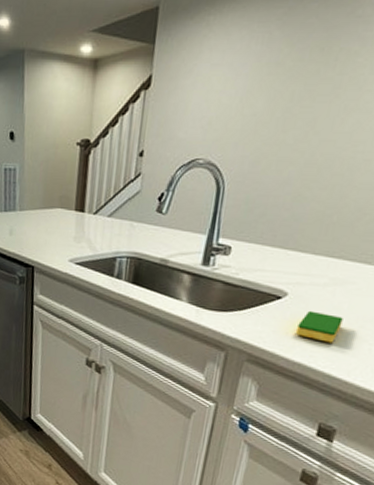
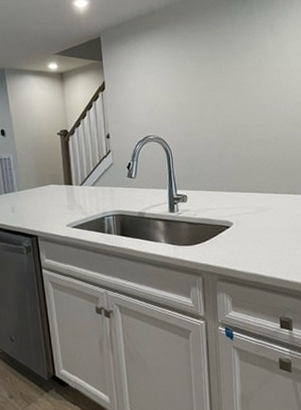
dish sponge: present [296,310,344,343] -> none [245,232,273,254]

